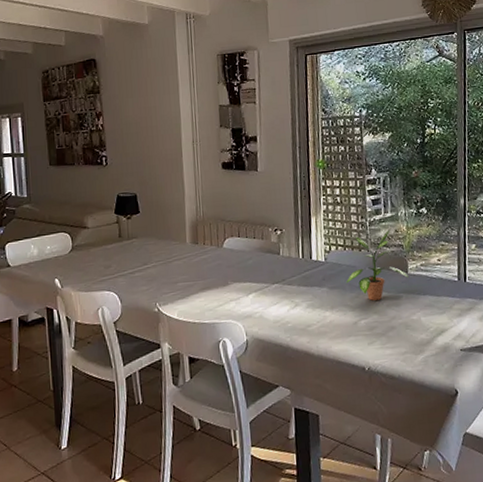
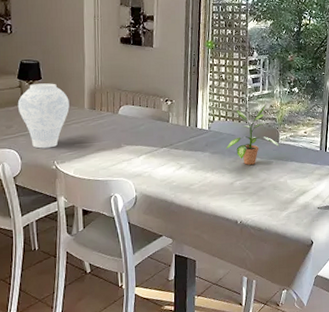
vase: none [115,217,170,290] -> present [17,83,70,149]

